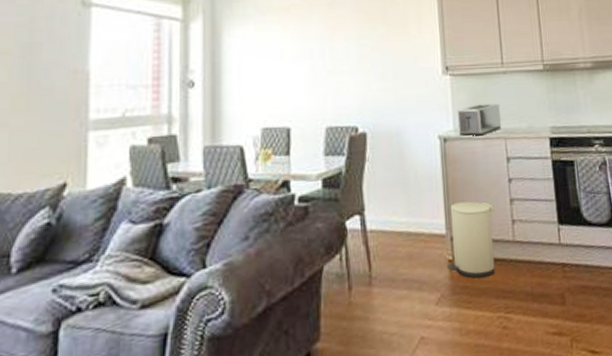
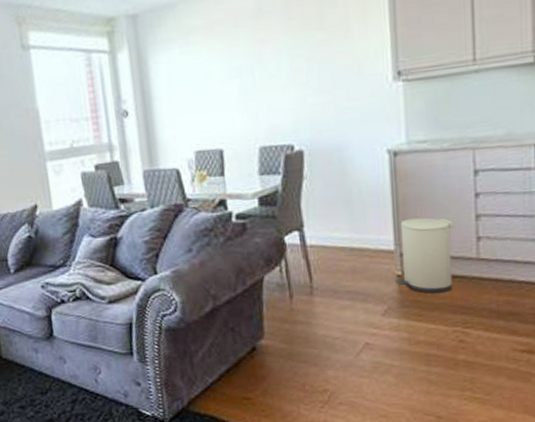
toaster: present [457,103,501,137] -> none [411,109,468,149]

